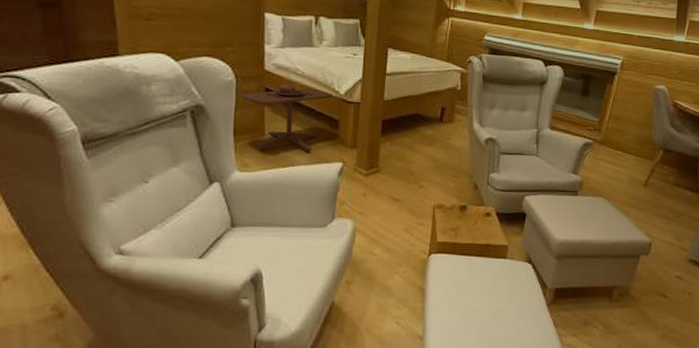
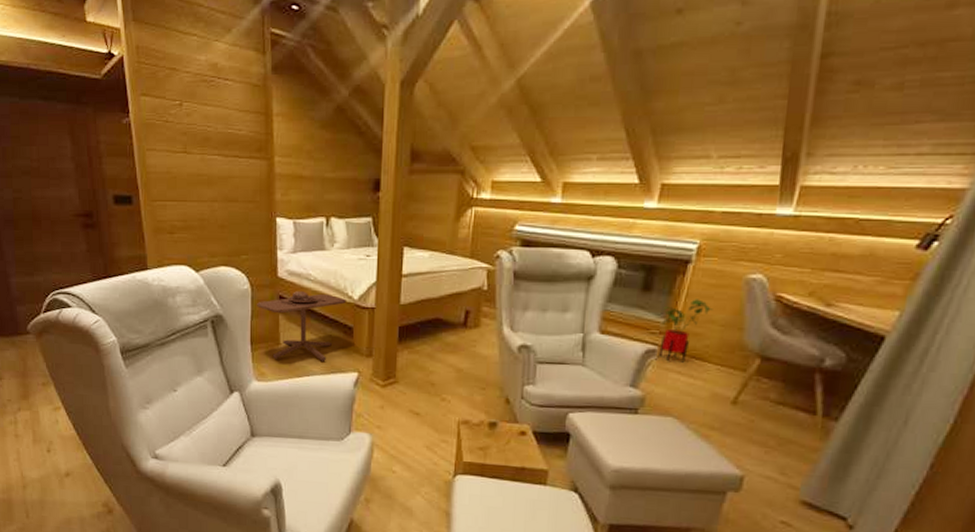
house plant: none [593,103,632,154] -> present [659,299,713,363]

